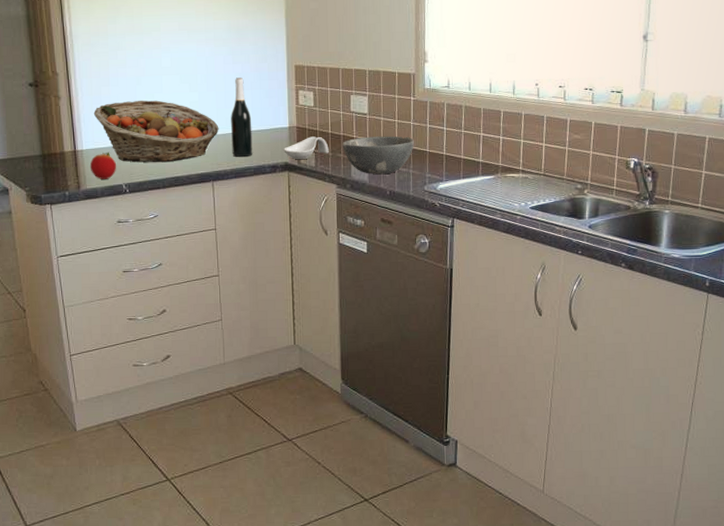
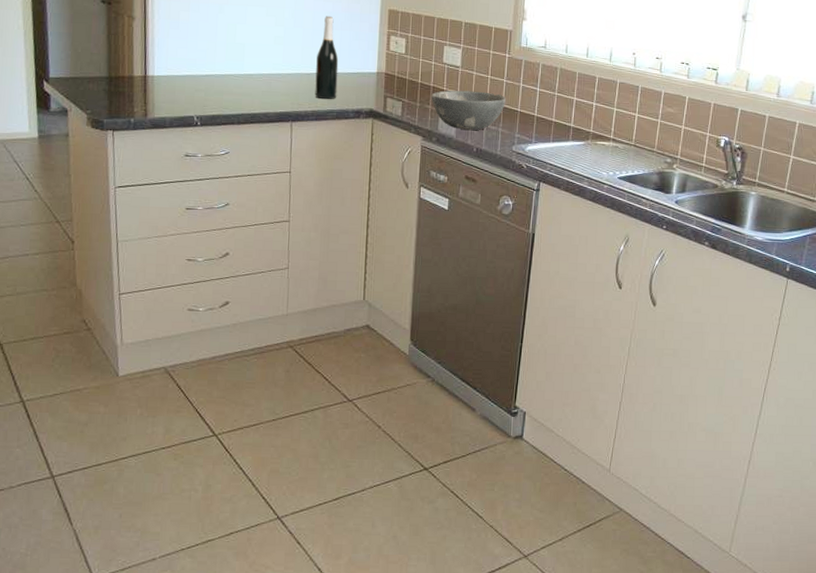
apple: present [90,152,117,179] -> none [160,80,190,109]
fruit basket: present [93,100,219,163] -> none [169,29,303,97]
spoon rest: present [284,136,329,160] -> none [370,84,417,108]

